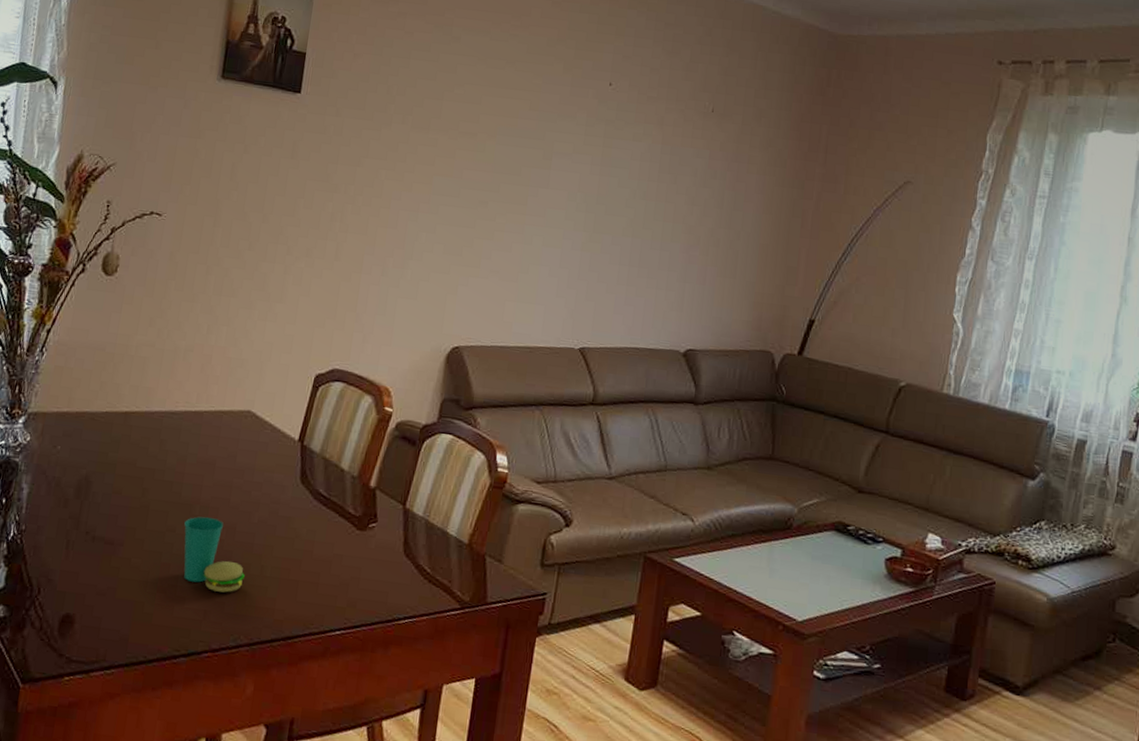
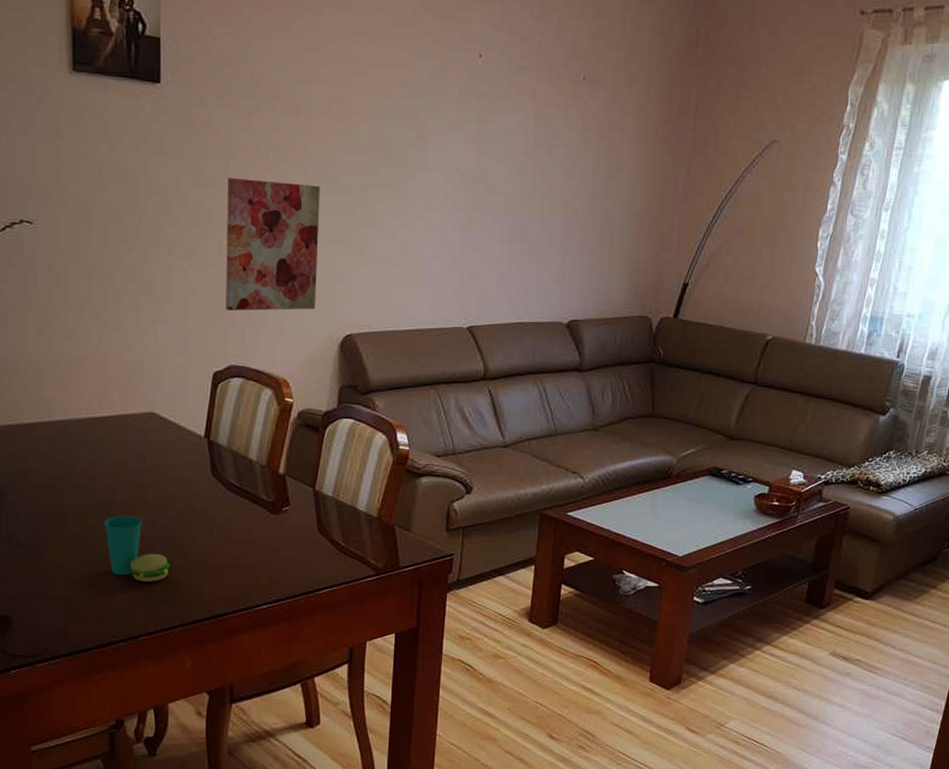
wall art: none [335,185,443,319] -> present [225,178,320,311]

